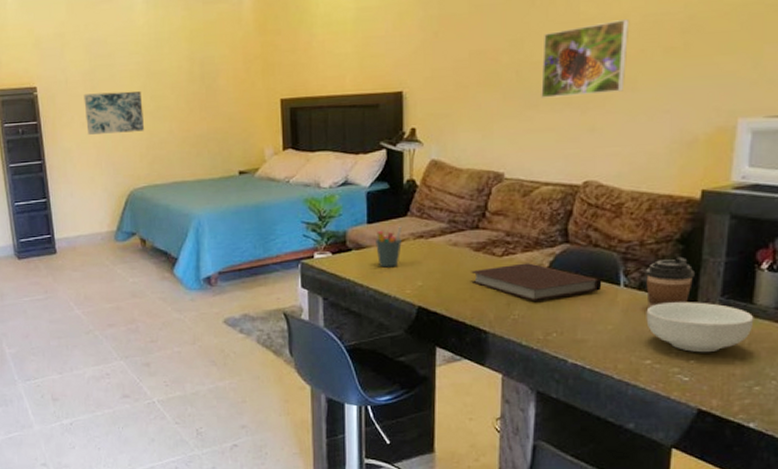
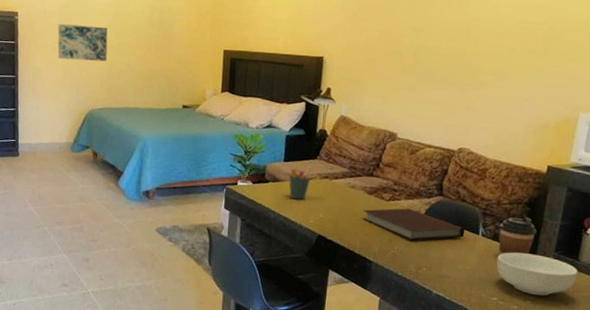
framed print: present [541,19,628,98] -> none [432,23,505,80]

